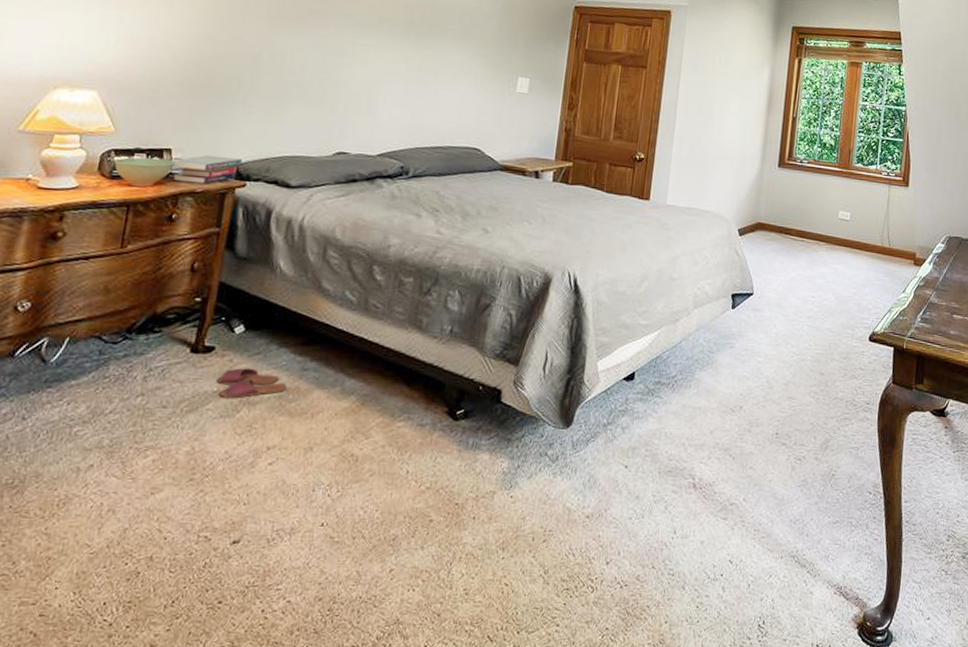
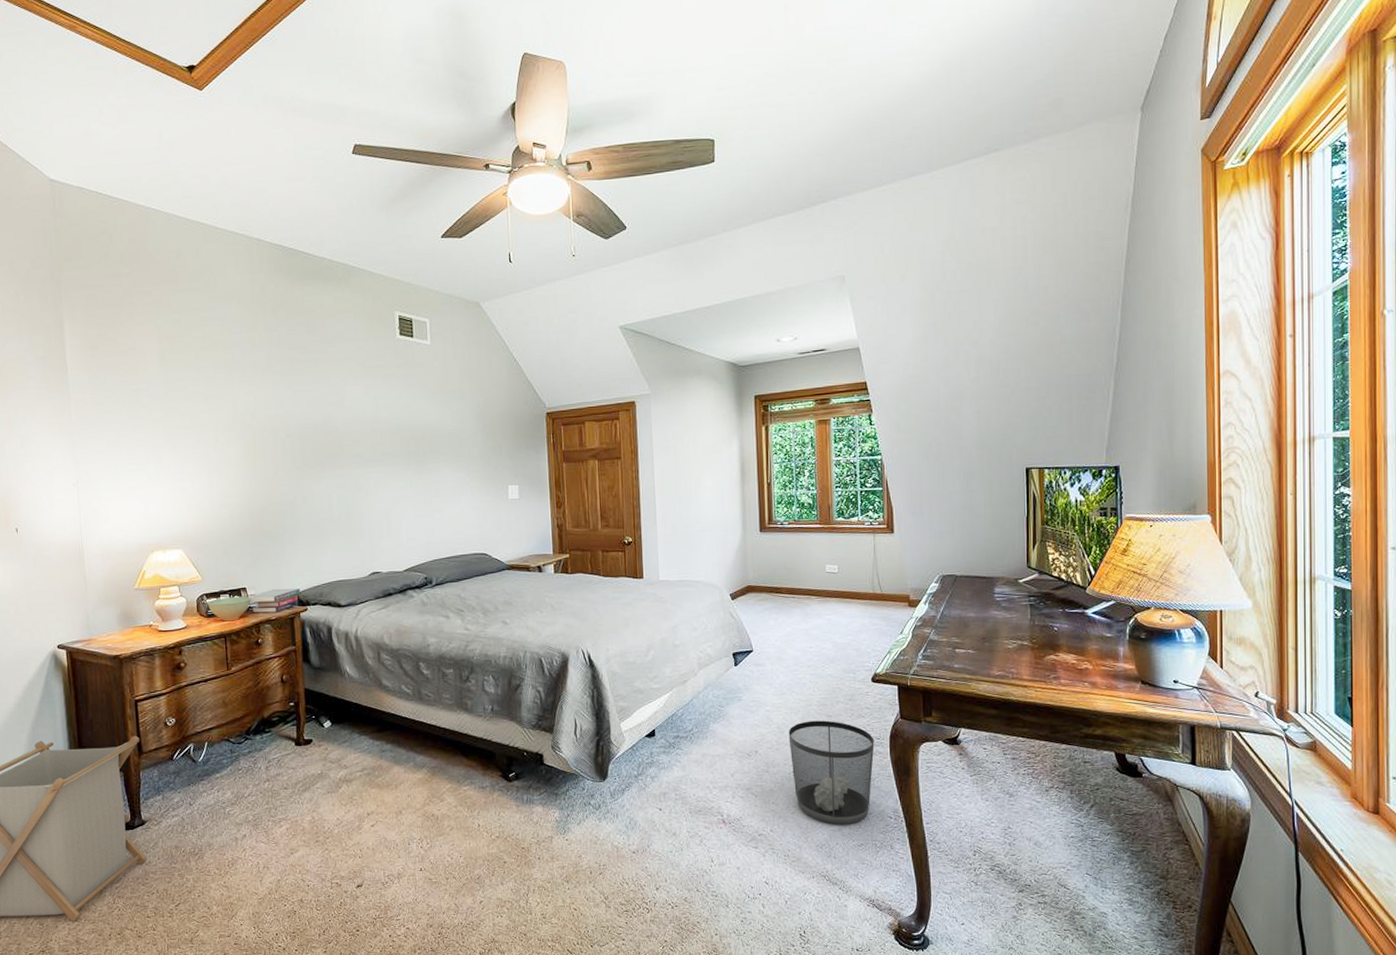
slippers: present [216,368,286,398] -> none [319,754,372,778]
waste bin: none [775,377,864,498] -> present [788,720,875,825]

